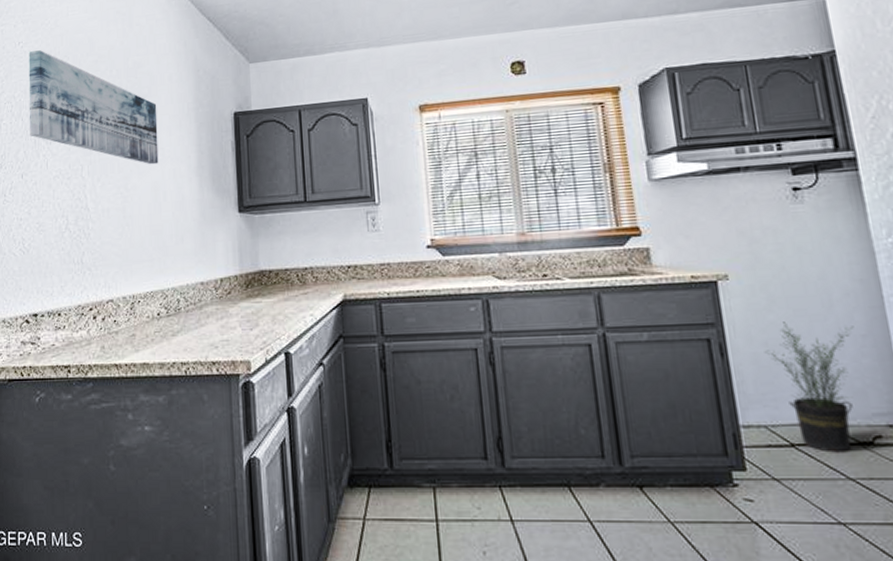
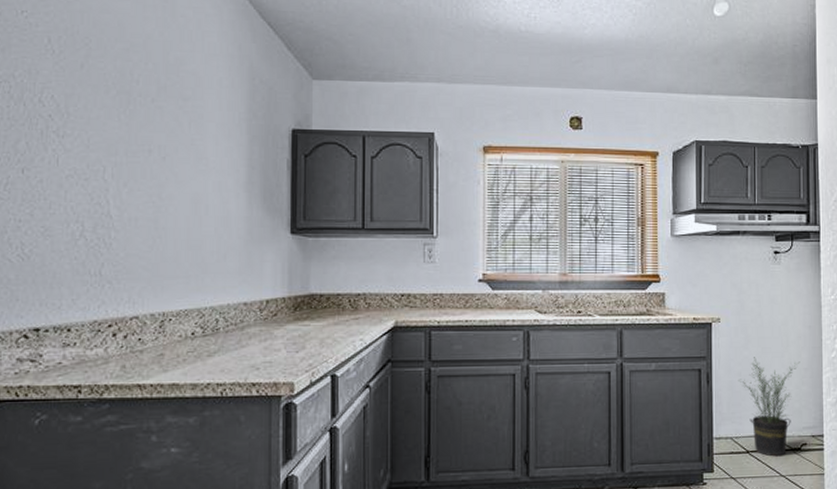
wall art: present [28,49,159,165] -> none [33,23,202,175]

